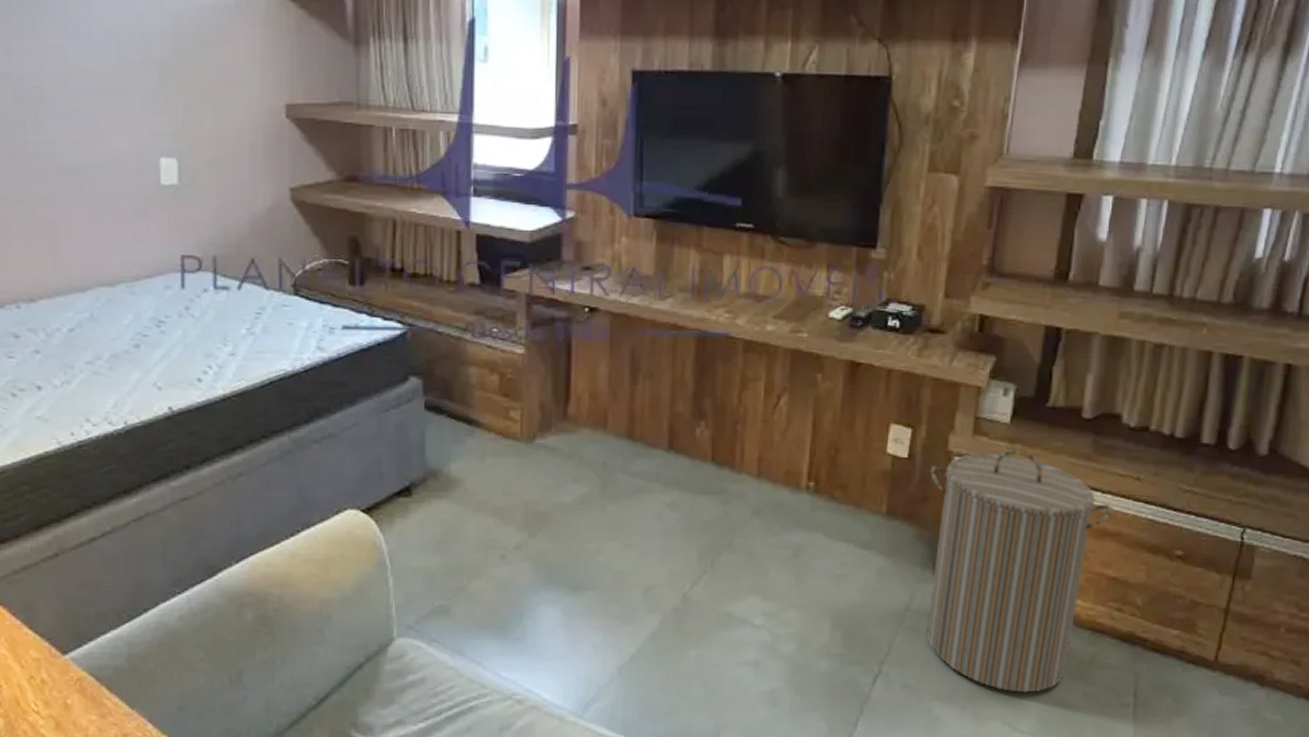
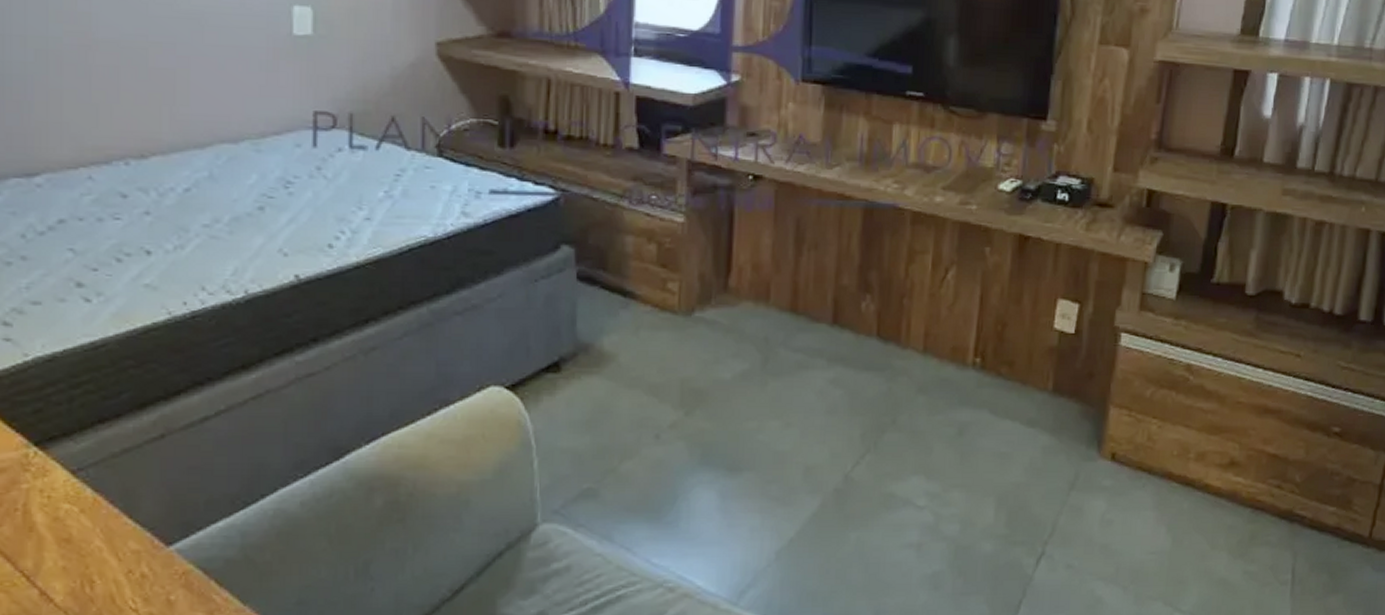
laundry hamper: present [926,450,1113,693] -> none [1090,326,1274,572]

